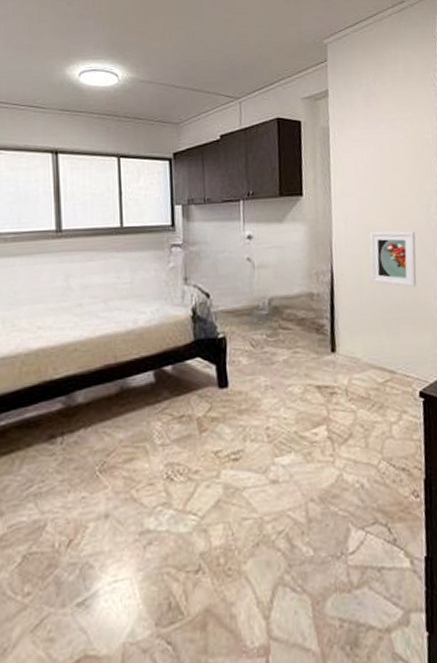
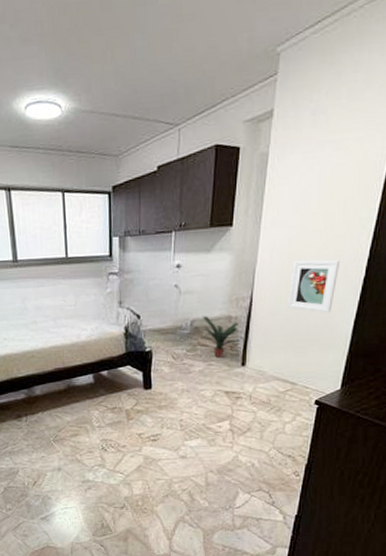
potted plant: none [280,293,327,344] -> present [202,316,241,358]

